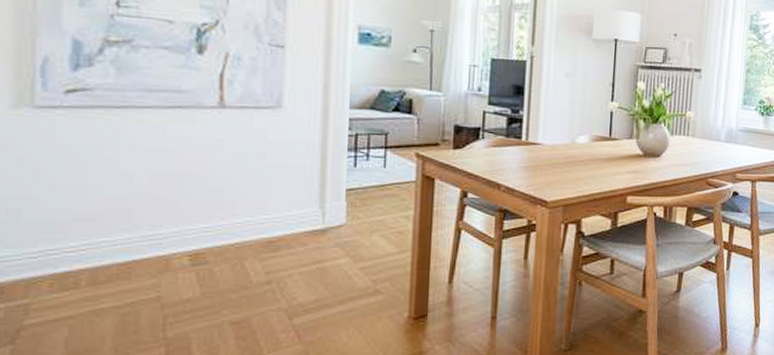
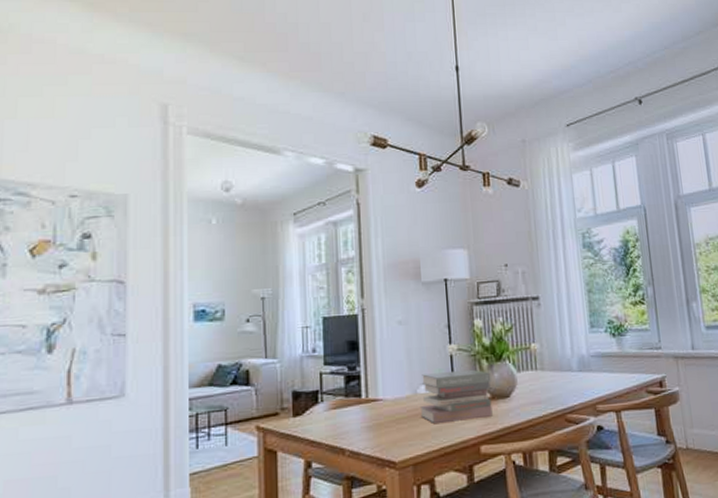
books: none [575,126,646,173] -> present [419,369,493,423]

